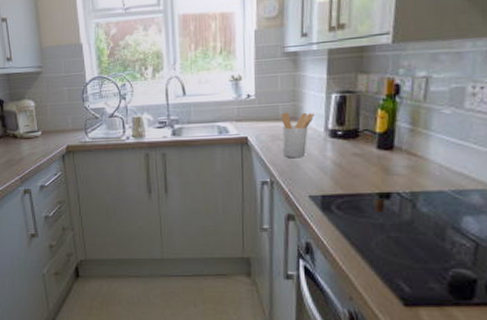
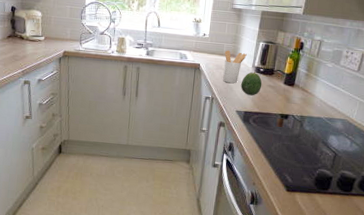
fruit: none [311,137,344,172] -> present [241,72,262,96]

